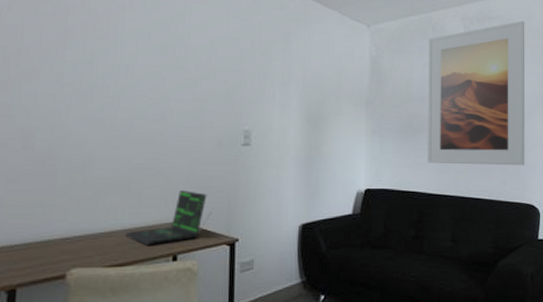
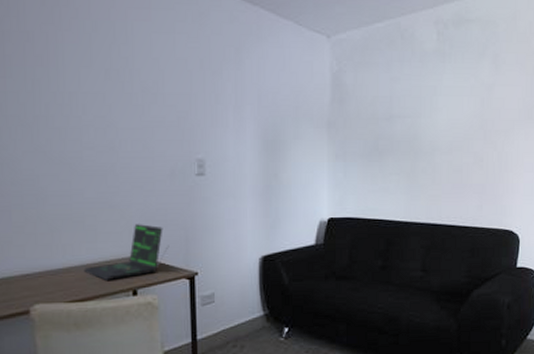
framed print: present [428,20,525,166] -> none [396,22,509,189]

